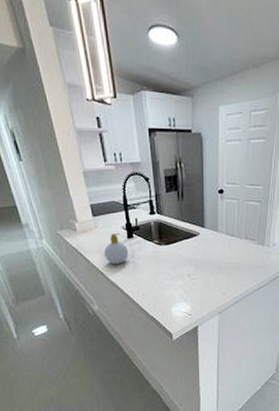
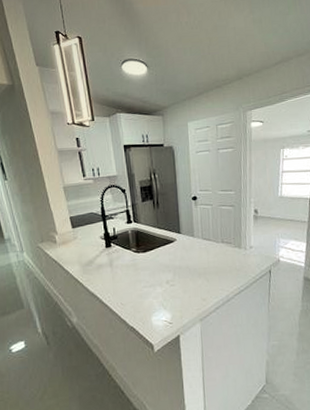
soap bottle: present [103,233,128,265] -> none [82,243,107,275]

